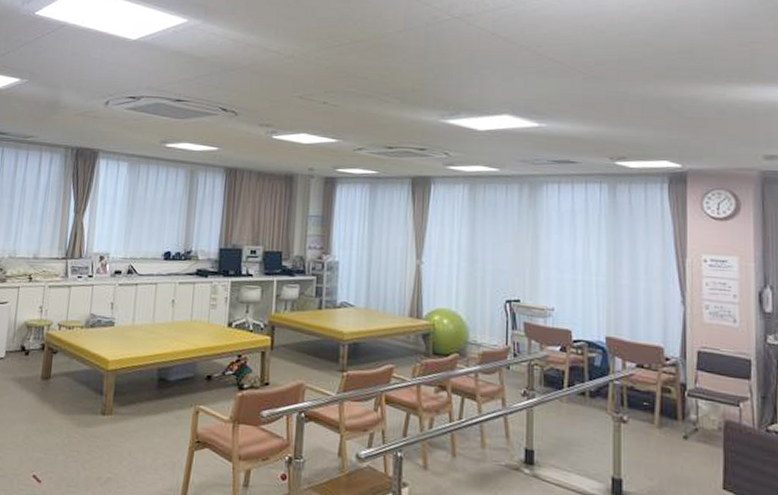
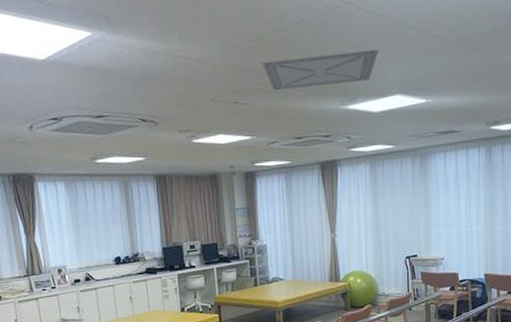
ceiling vent: none [358,65,488,97] -> present [261,49,379,91]

